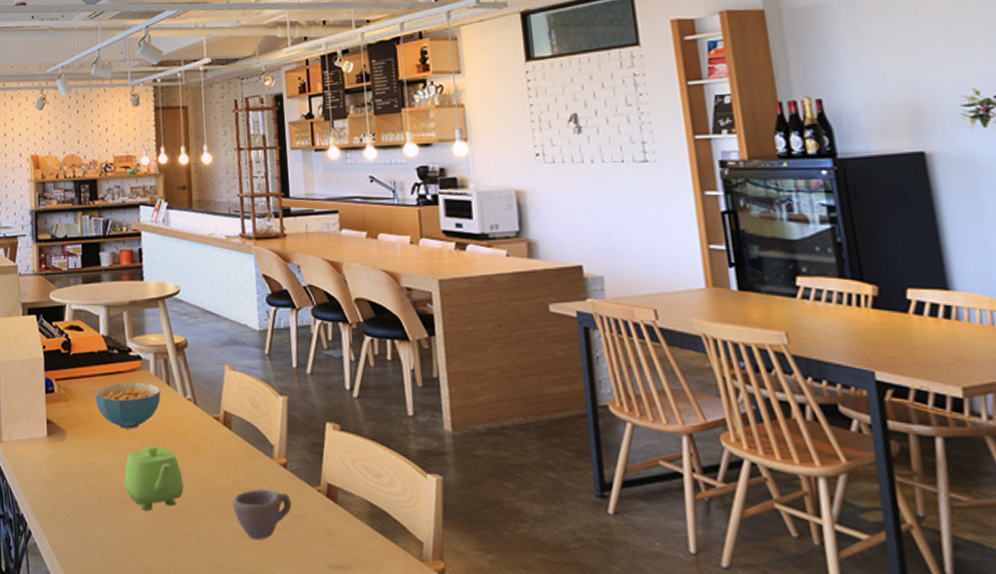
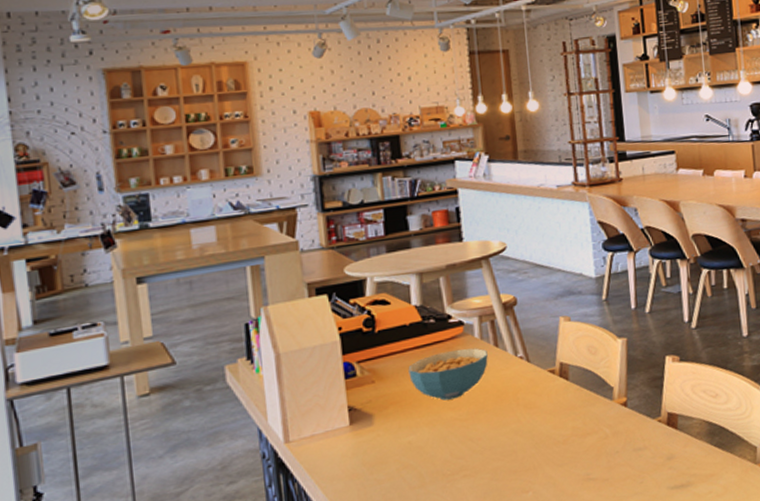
teapot: present [124,445,184,511] -> none [448,410,518,479]
cup: present [233,489,292,539] -> none [571,429,633,480]

